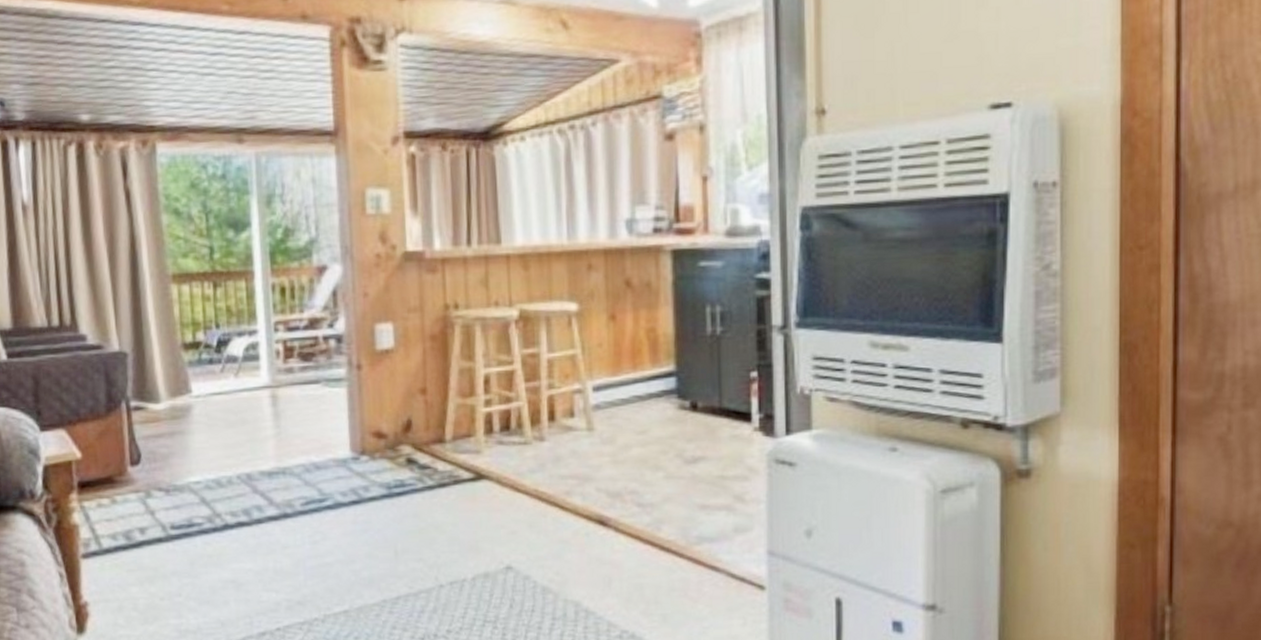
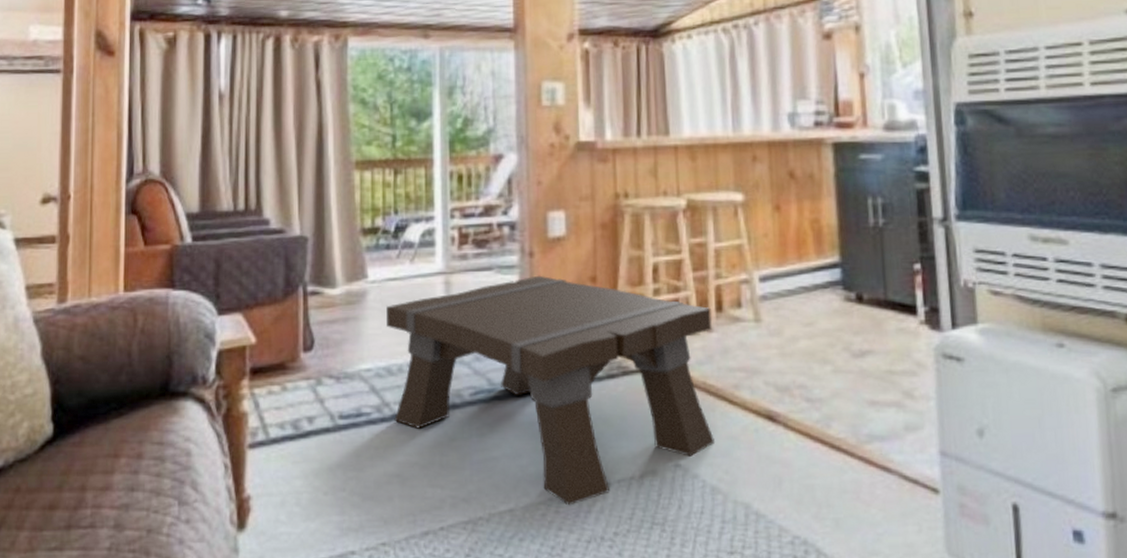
coffee table: none [213,387,547,607] -> present [386,275,716,506]

